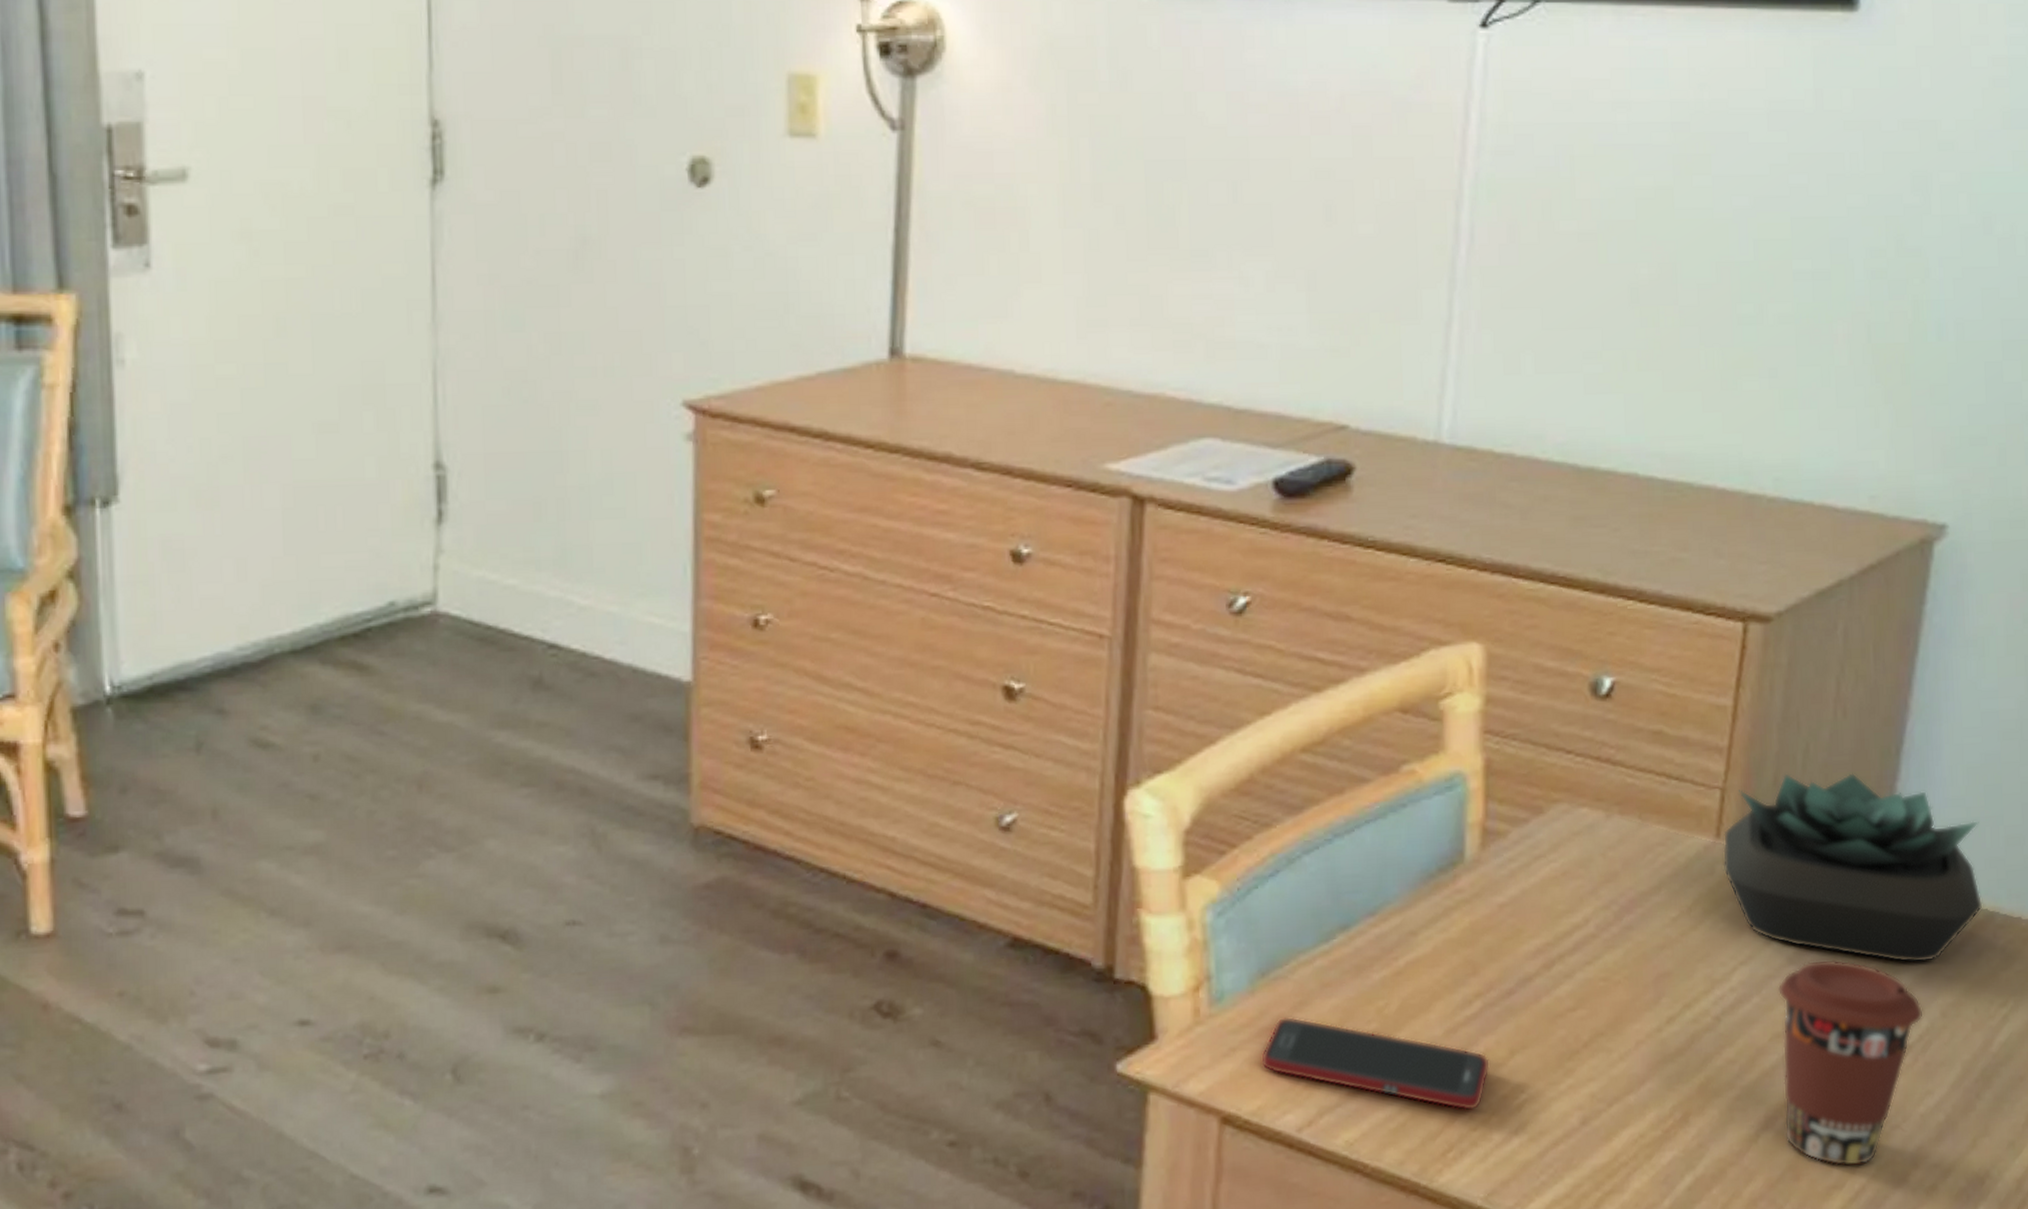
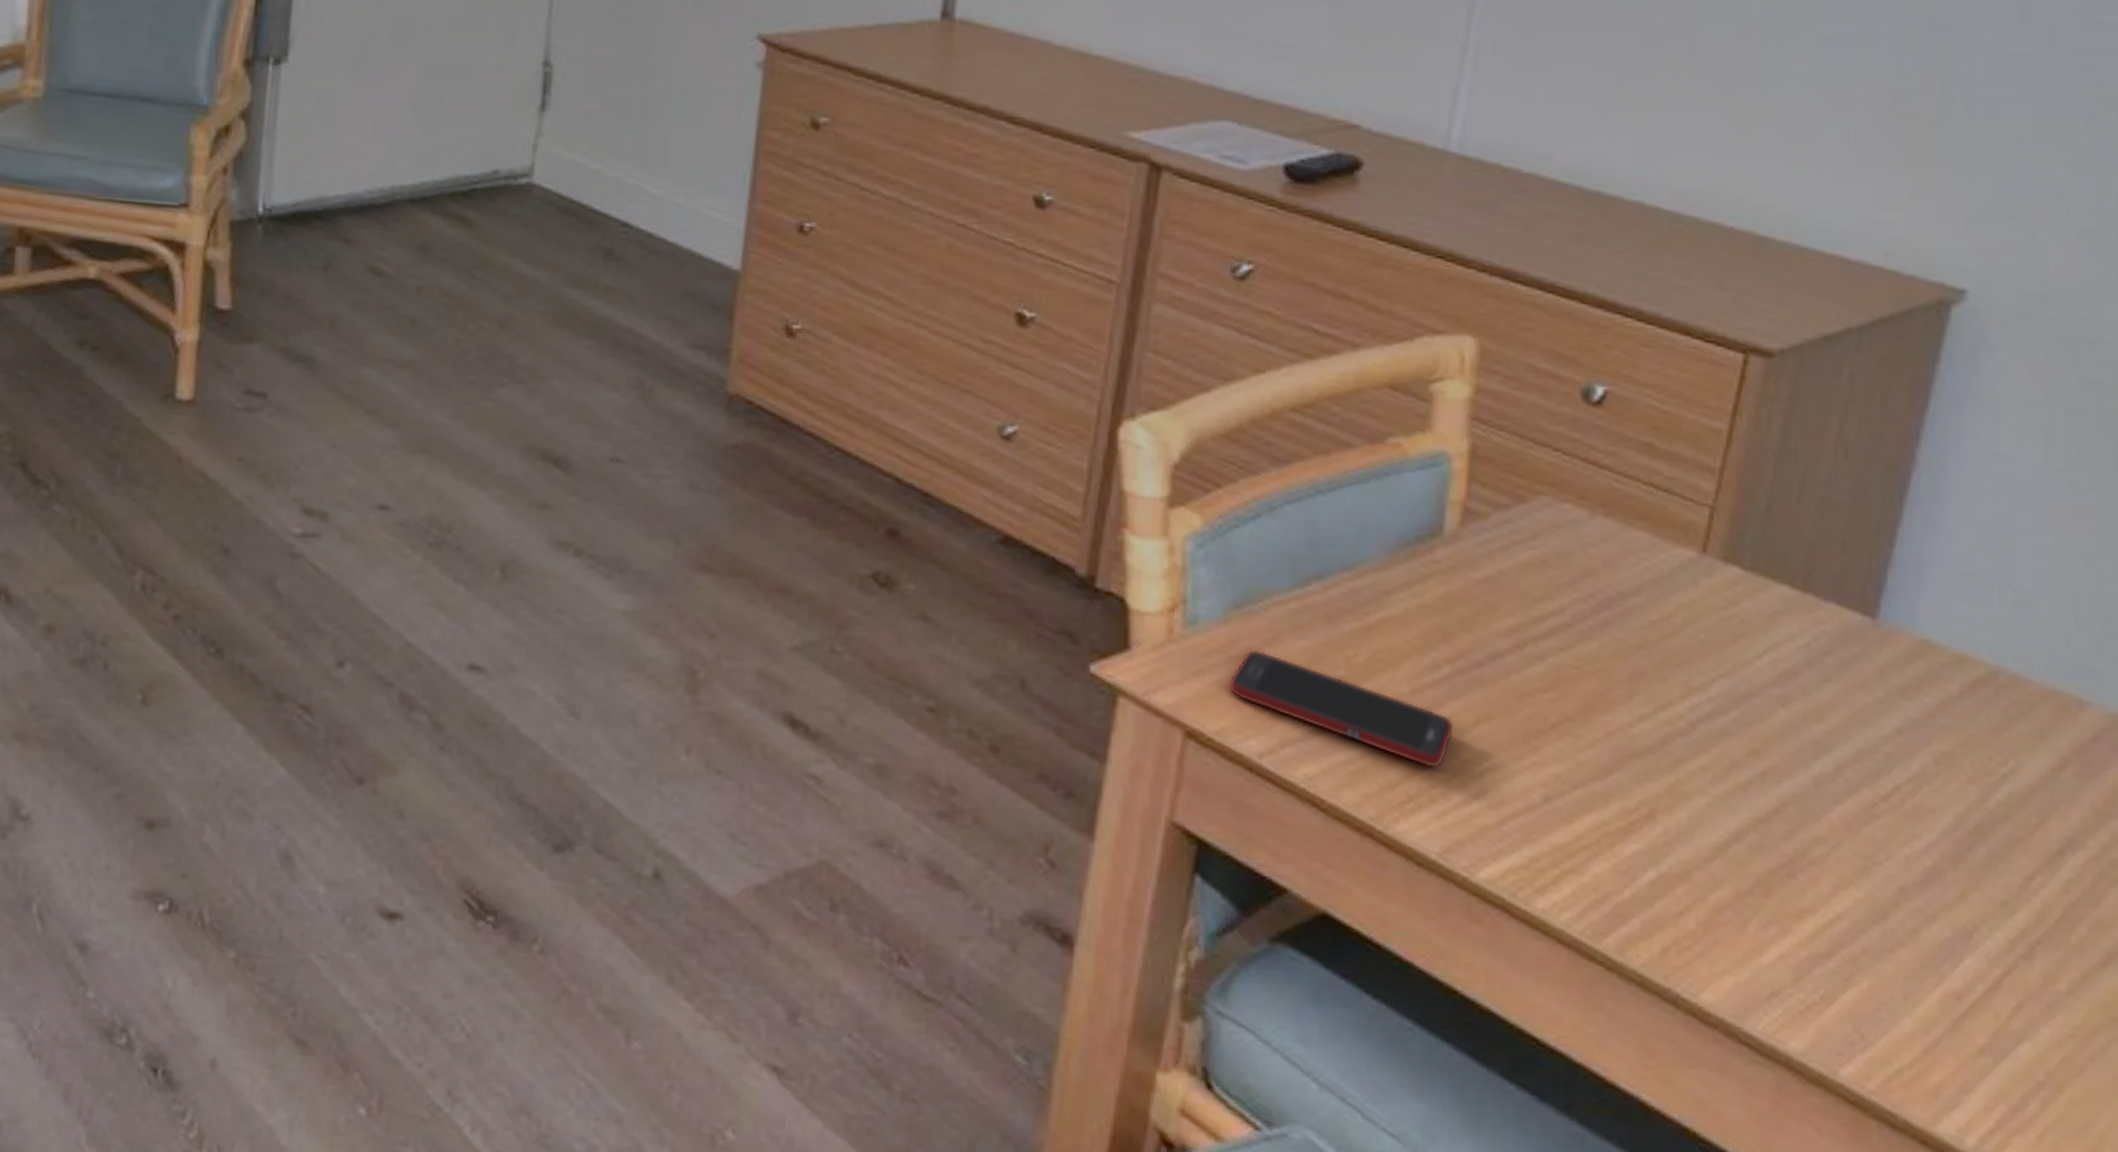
succulent plant: present [1722,773,1983,964] -> none [1707,502,1986,708]
coffee cup: present [1777,958,1923,1167] -> none [1756,685,1914,895]

